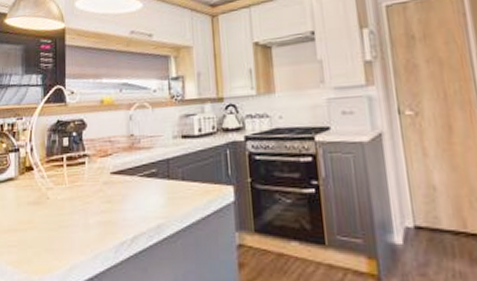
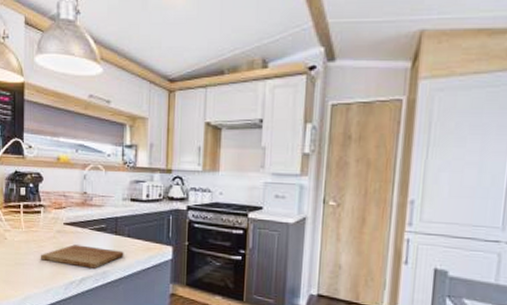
cutting board: none [86,196,180,223] -> present [40,244,124,269]

